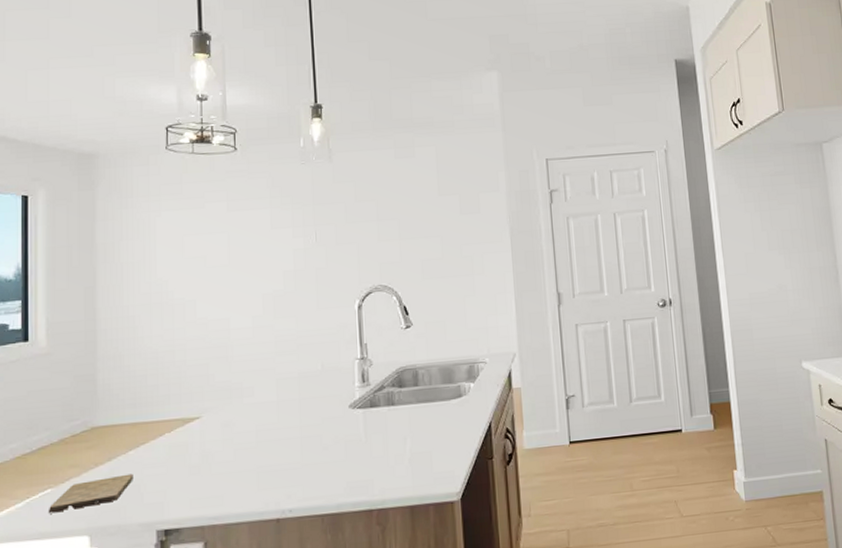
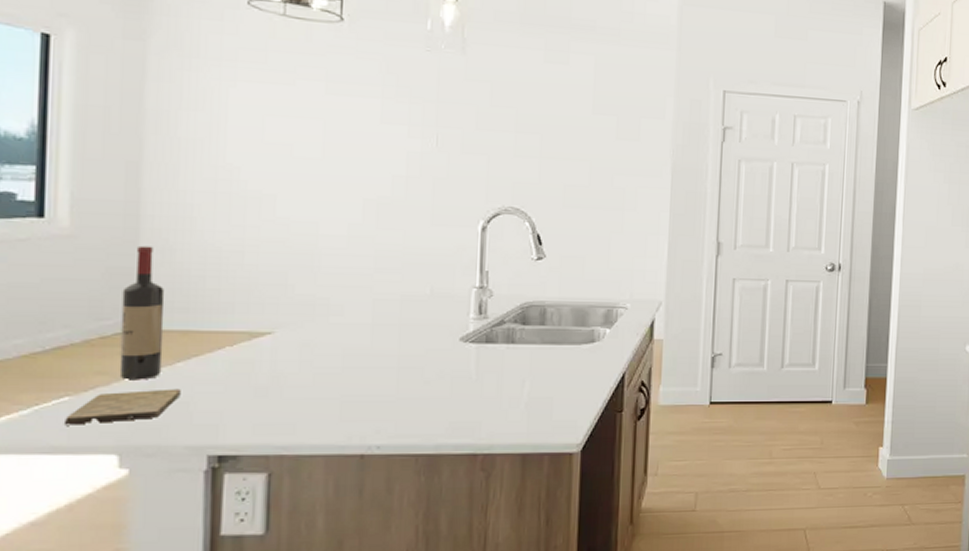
wine bottle: none [86,354,119,471] -> present [119,245,165,380]

